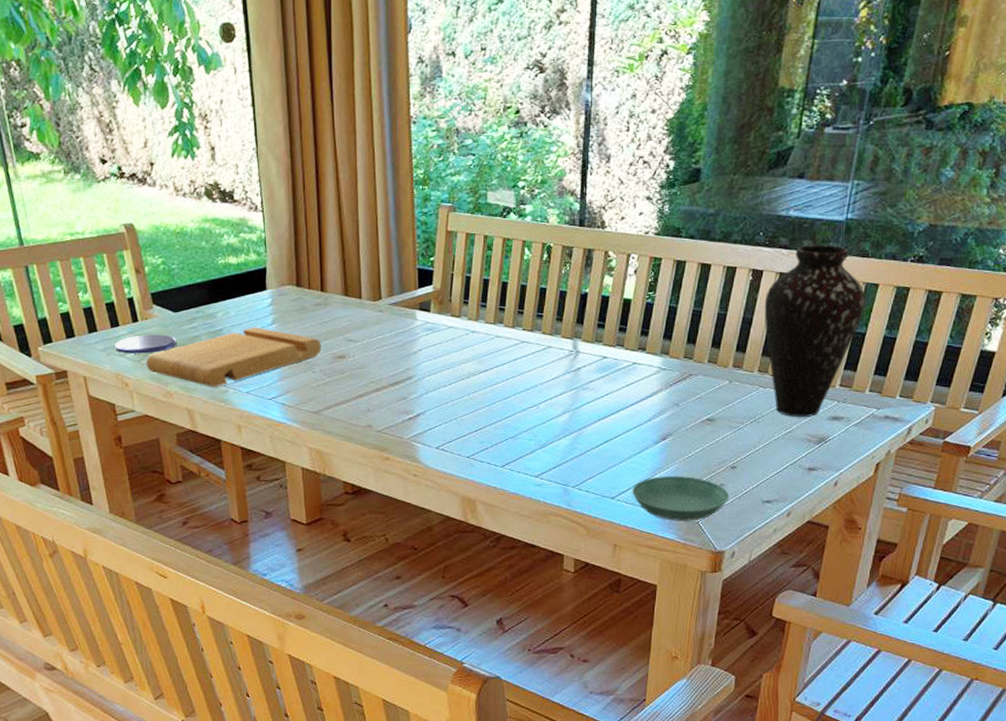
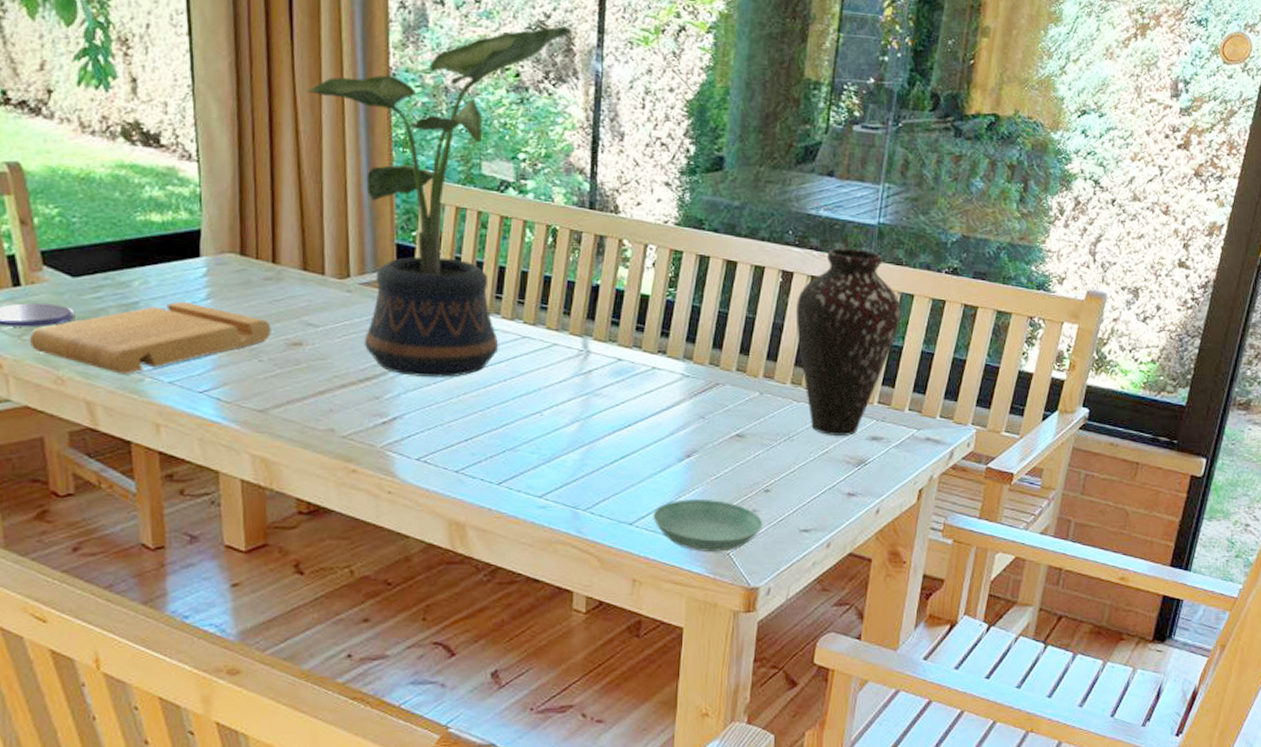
potted plant: none [344,63,566,379] -> present [306,26,573,377]

